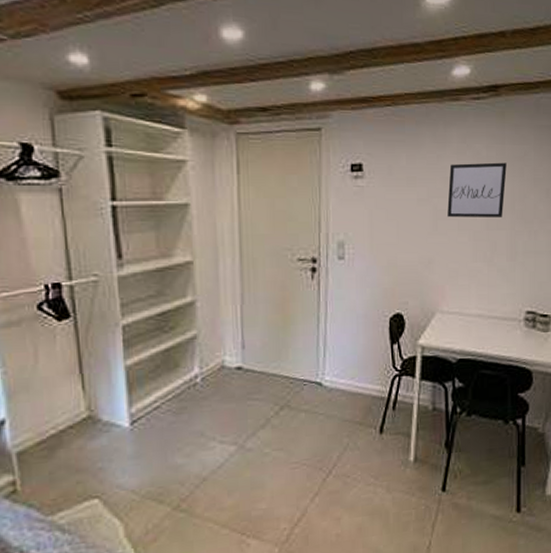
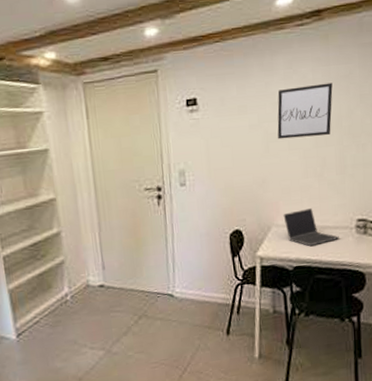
laptop computer: none [449,296,507,338] -> present [283,208,339,247]

